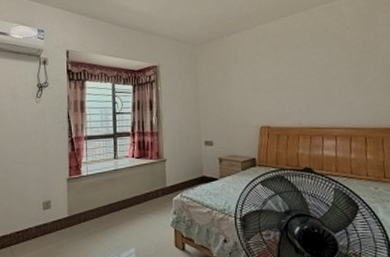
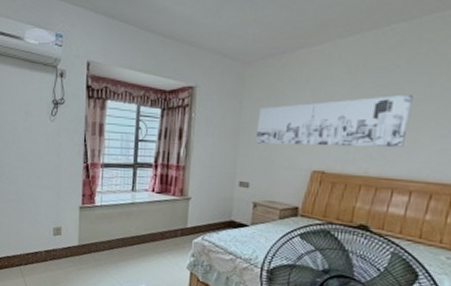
wall art: none [211,62,322,108] -> present [256,94,413,148]

